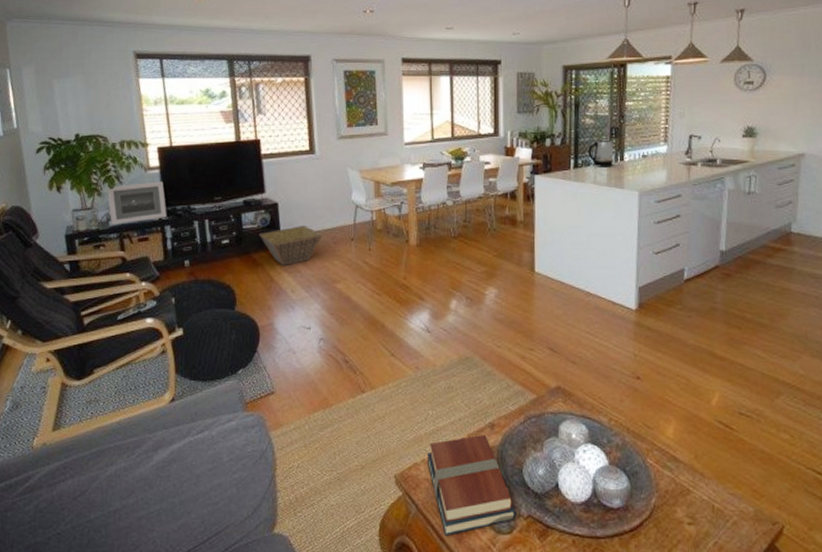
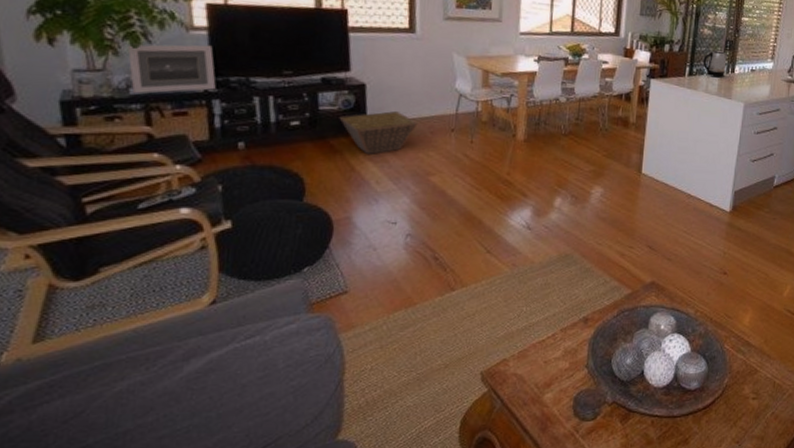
books: present [428,434,516,536] -> none [517,328,602,427]

